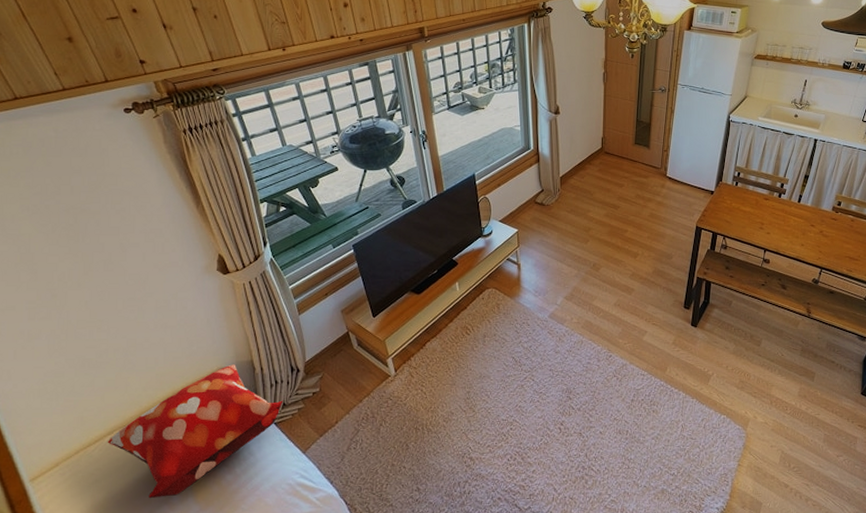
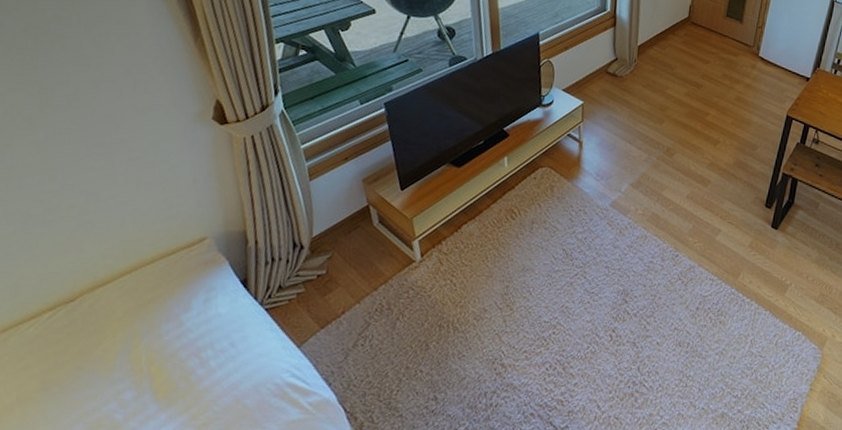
decorative pillow: present [107,364,283,499] -> none [46,234,280,393]

